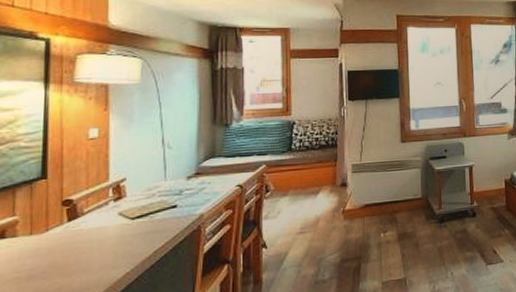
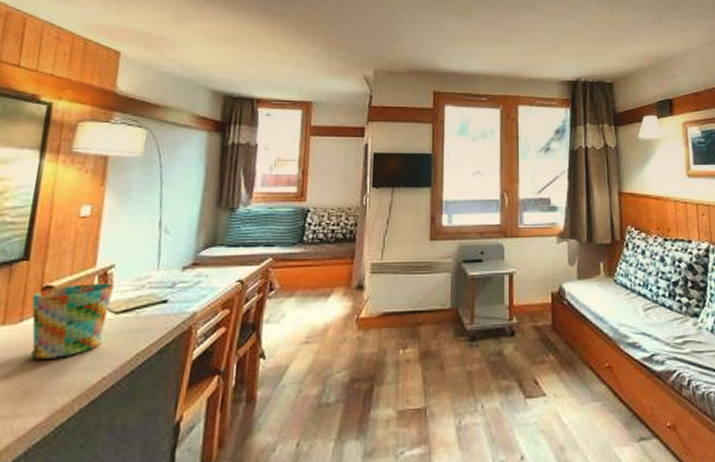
mug: none [54,194,127,262] -> present [30,283,114,359]

